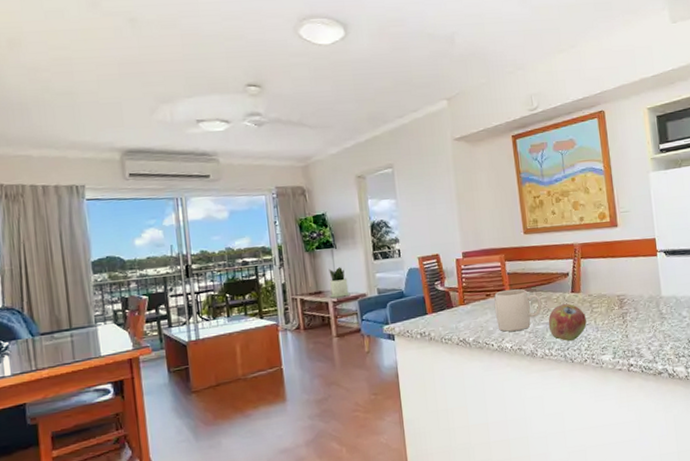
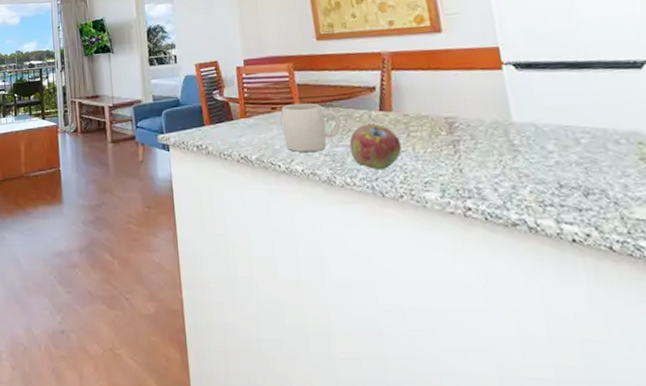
planter: present [328,267,350,299] -> none [105,72,126,104]

